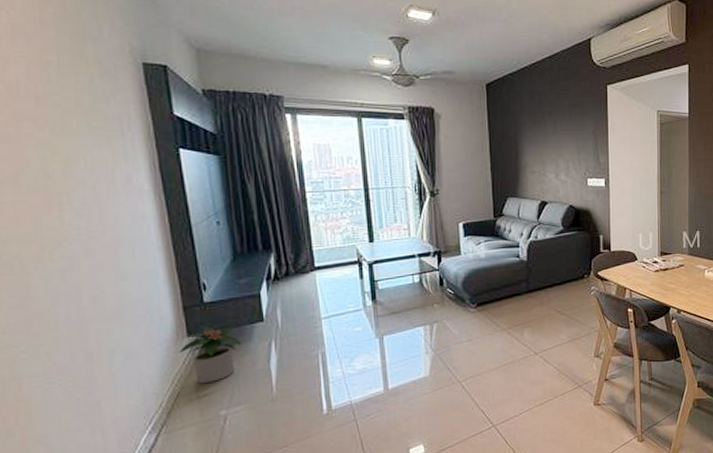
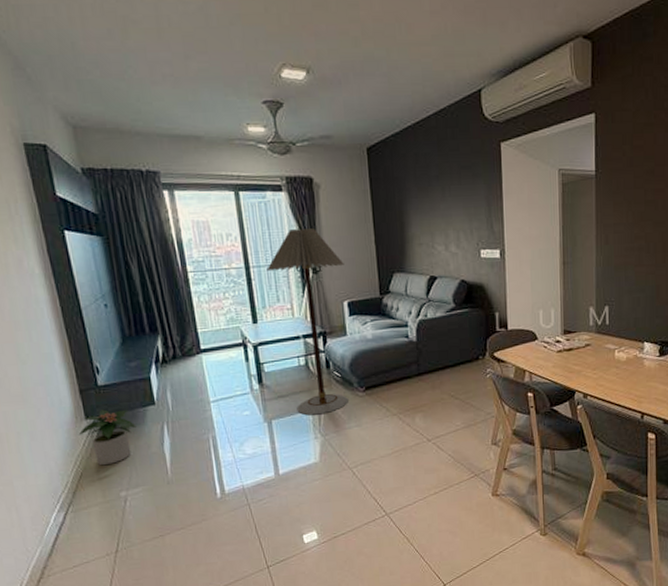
floor lamp: none [385,155,461,331] -> present [266,228,348,415]

